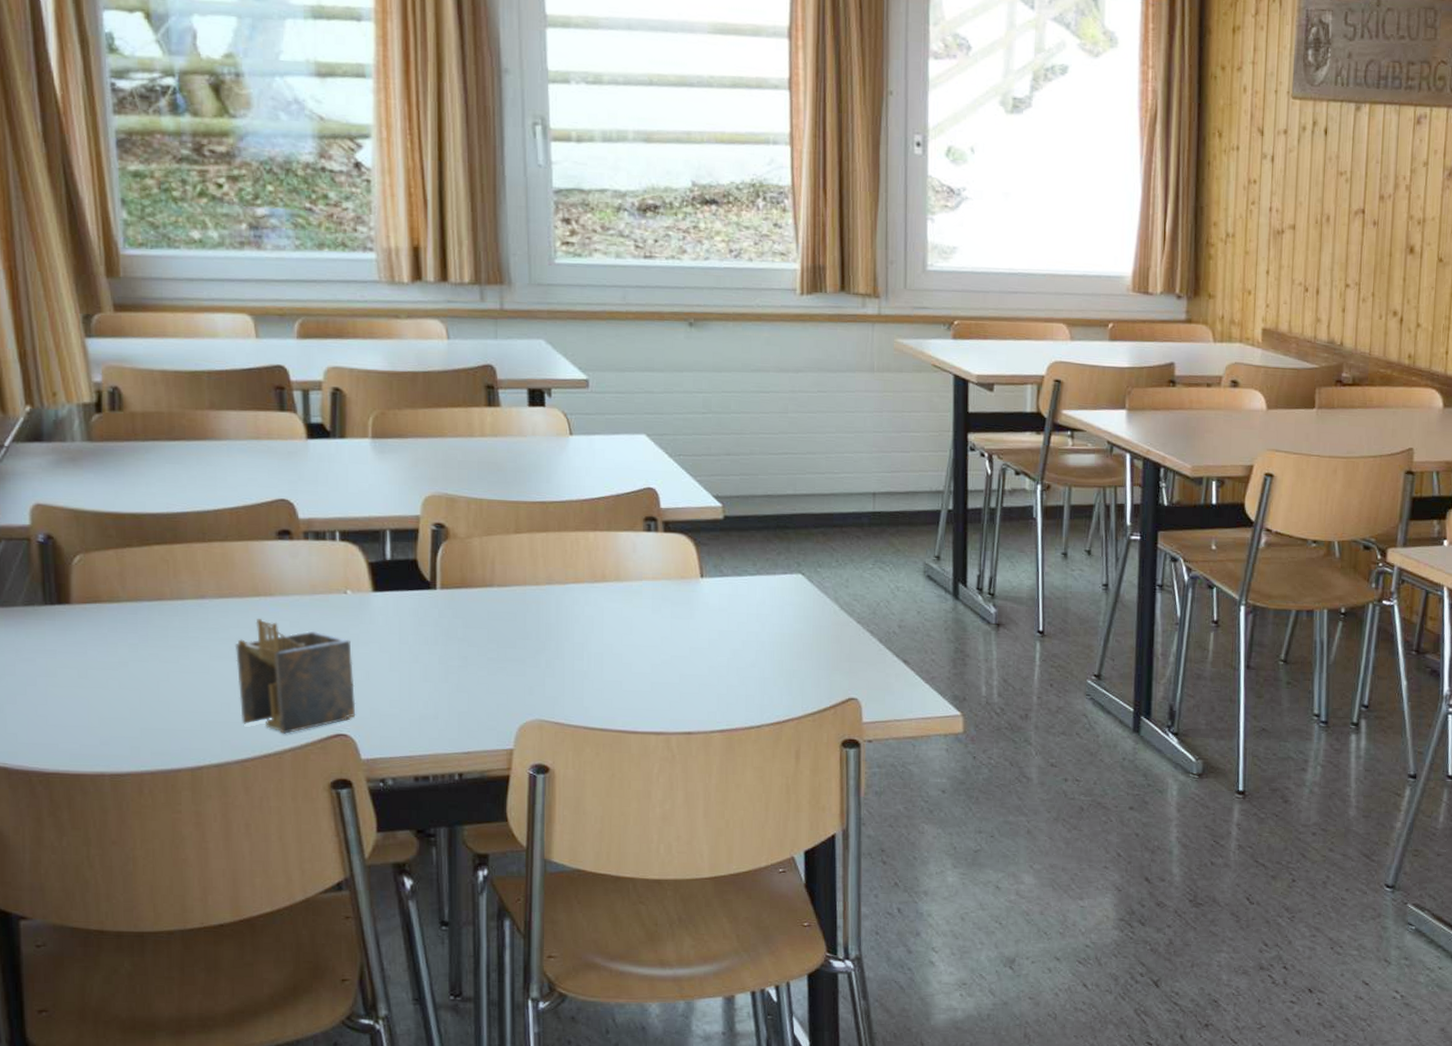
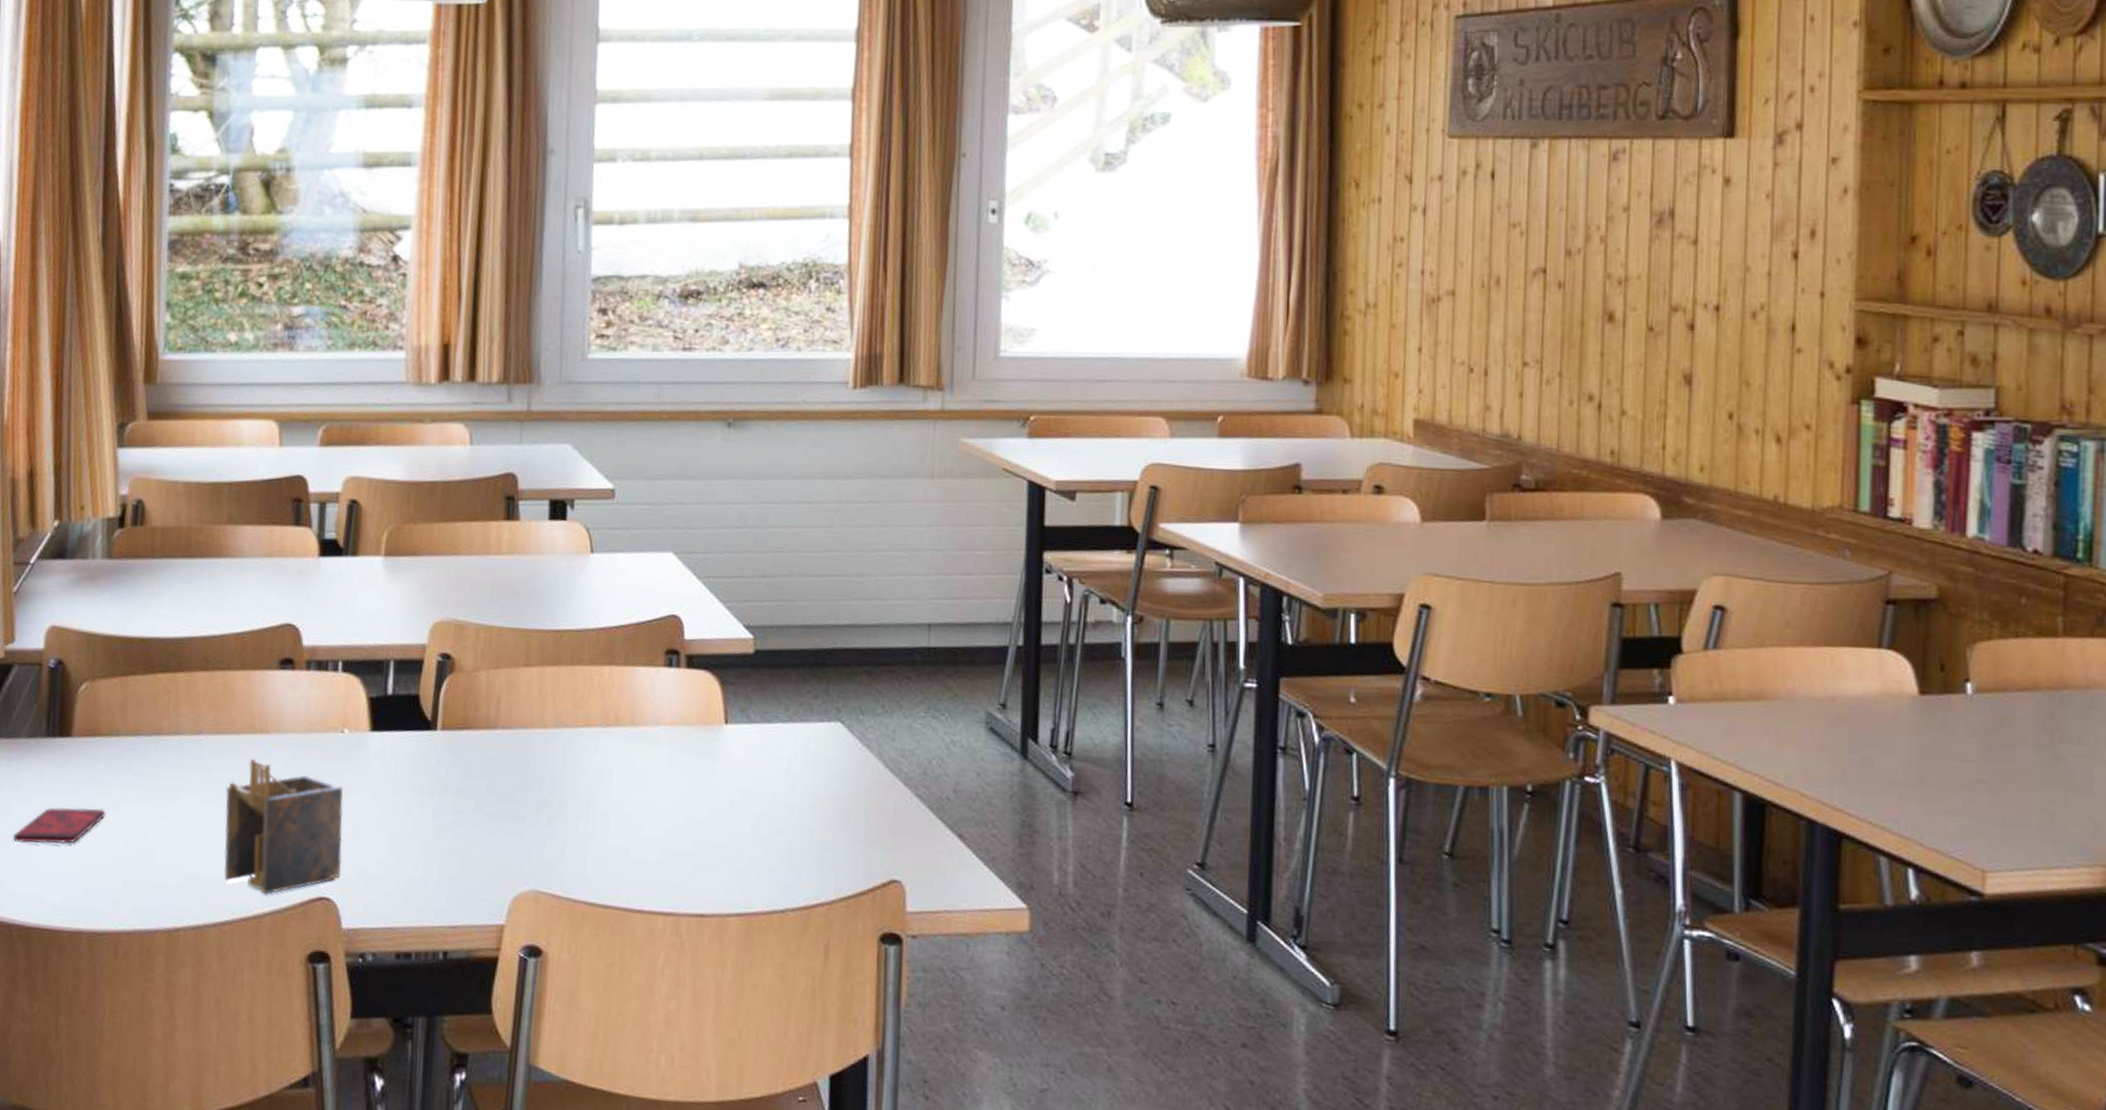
smartphone: none [21,666,115,700] -> present [14,807,106,844]

